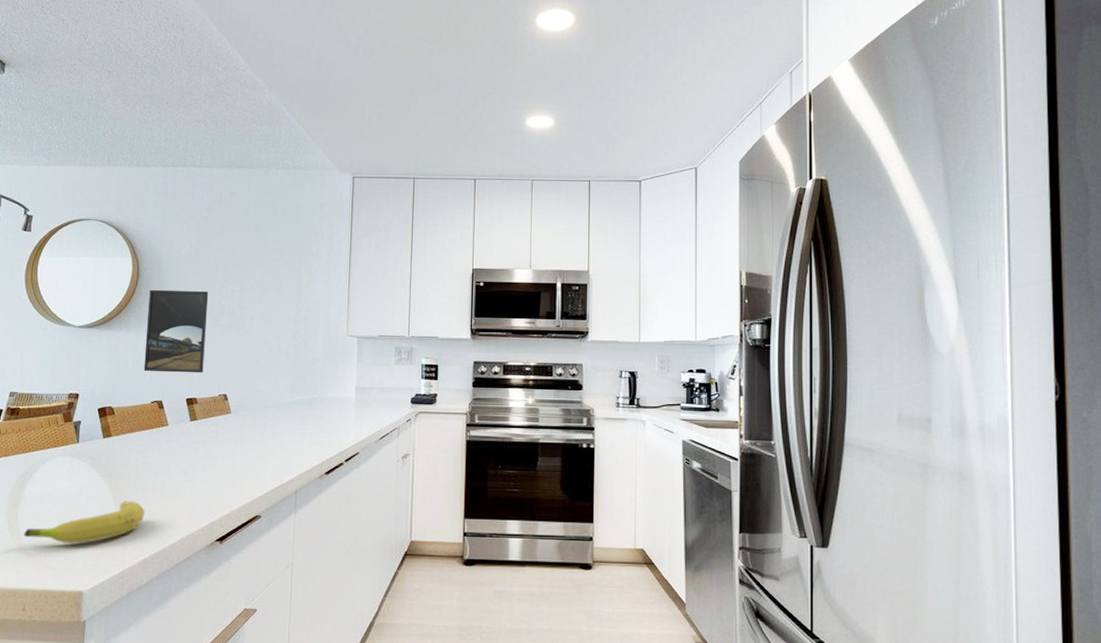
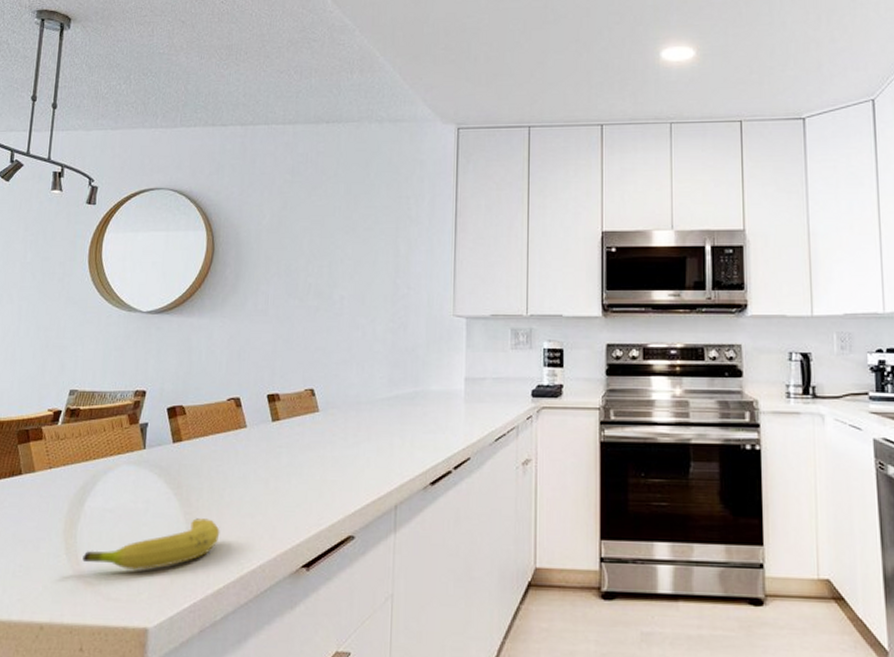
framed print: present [143,289,209,374] -> none [219,266,293,365]

